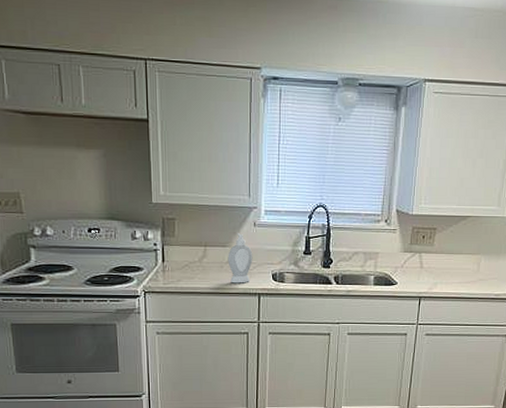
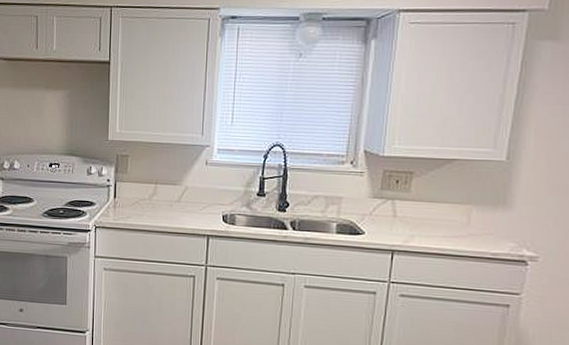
soap bottle: present [228,233,253,283] -> none [177,172,204,224]

